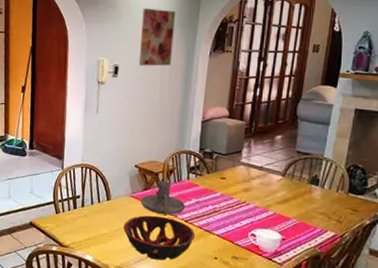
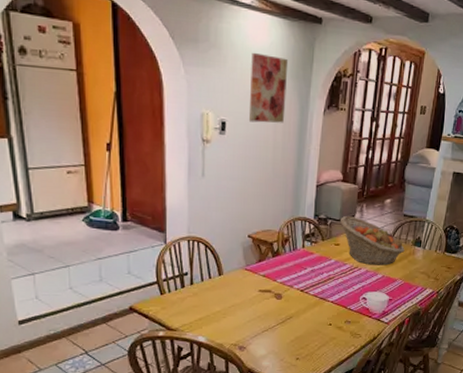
decorative bowl: present [123,215,196,261] -> none [238,287,311,333]
candle holder: present [140,180,186,216] -> none [255,250,301,288]
fruit basket: none [225,151,299,203] -> present [339,216,405,266]

